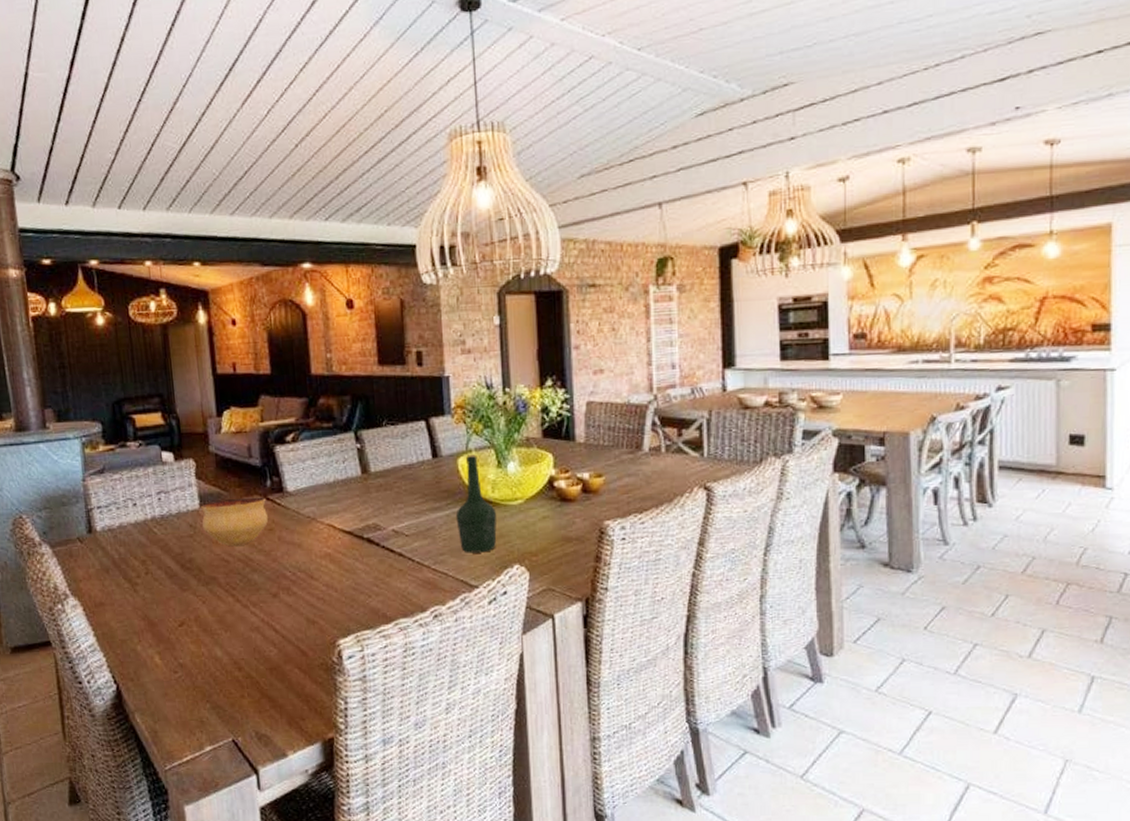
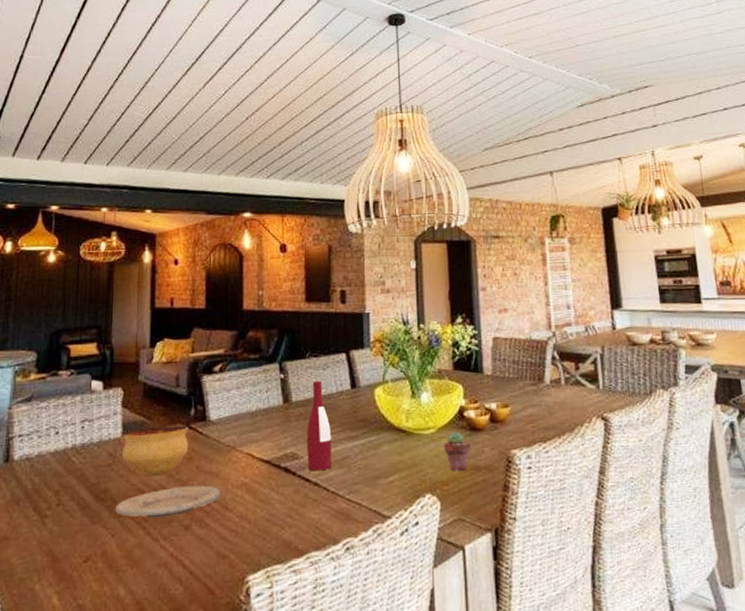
plate: none [202,555,305,587] -> present [115,485,220,518]
wine bottle: none [387,451,416,542] -> present [306,381,332,471]
bottle: present [455,454,497,553] -> none [371,385,411,483]
potted succulent: none [532,502,561,542] -> present [444,431,471,471]

